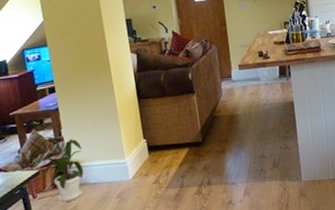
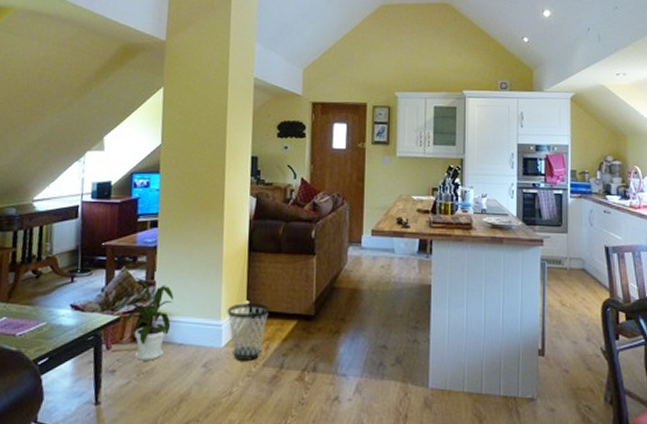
wastebasket: none [129,140,164,187] -> present [227,303,269,360]

